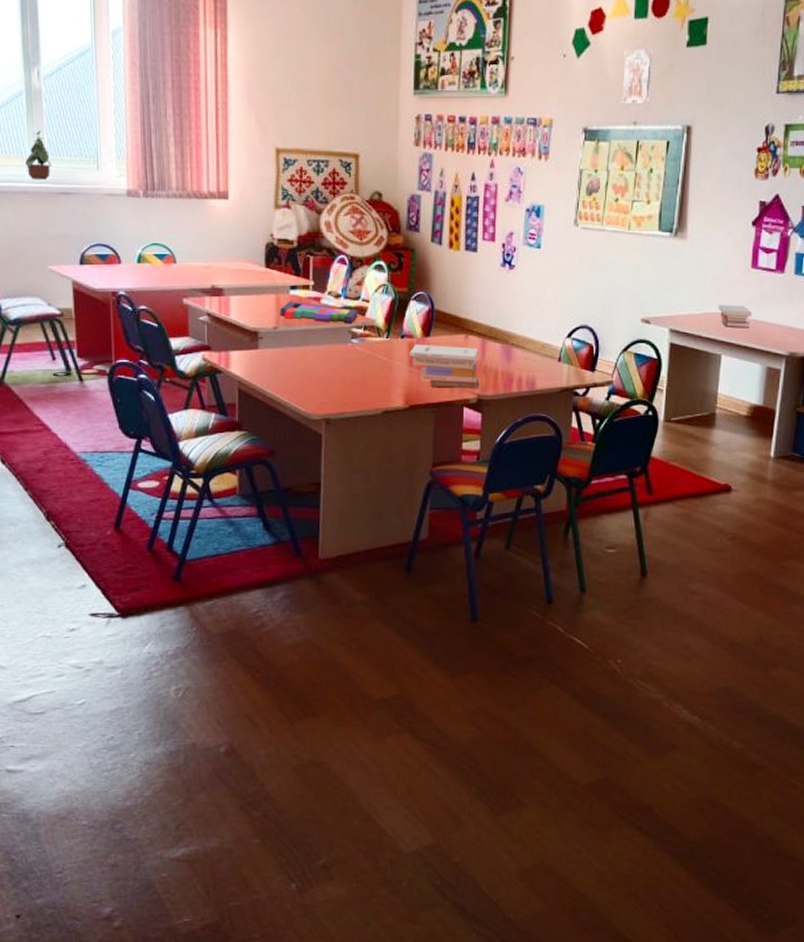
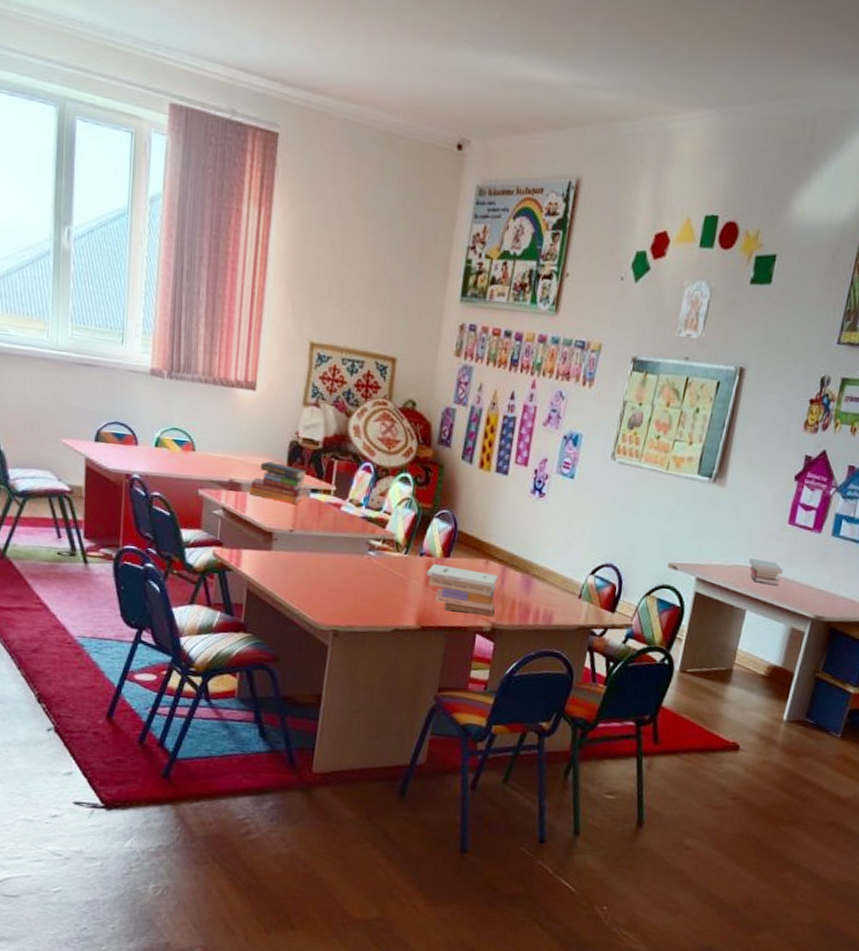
potted plant: present [24,131,53,180] -> none [46,295,76,348]
books: none [231,265,285,303] -> present [248,461,307,505]
toy blocks: present [280,302,358,324] -> none [298,505,378,536]

